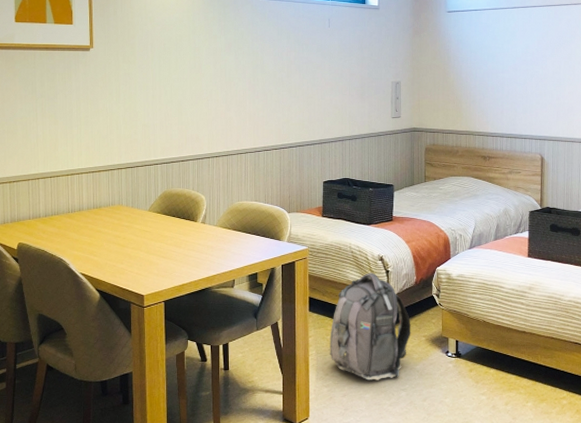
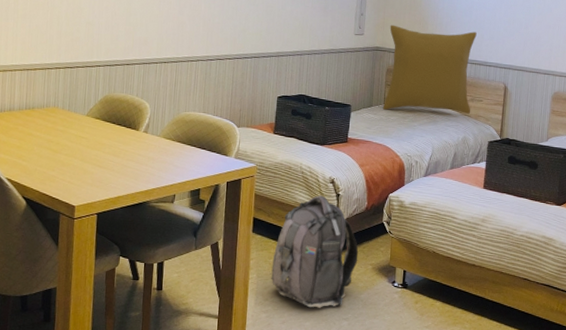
pillow: none [424,106,510,187] -> present [382,24,477,114]

